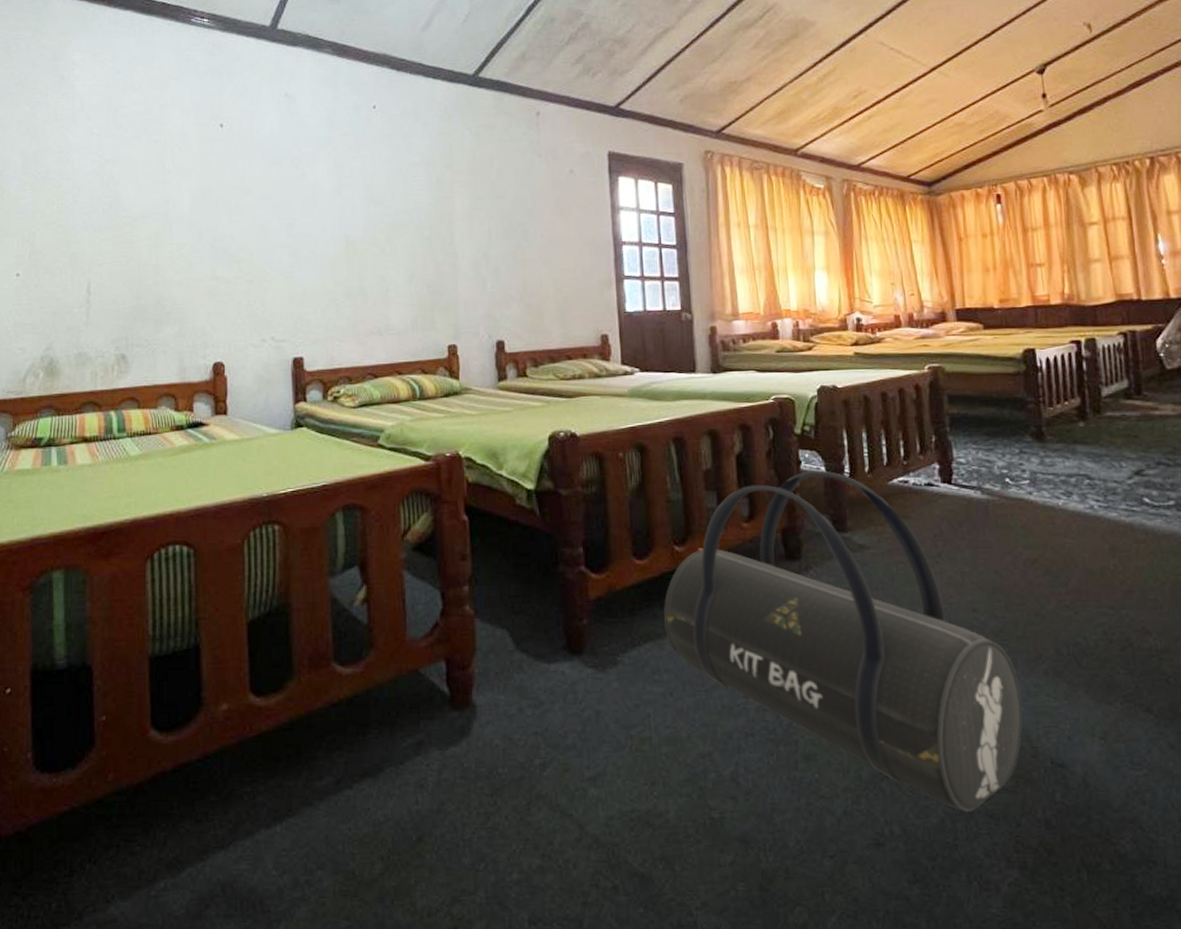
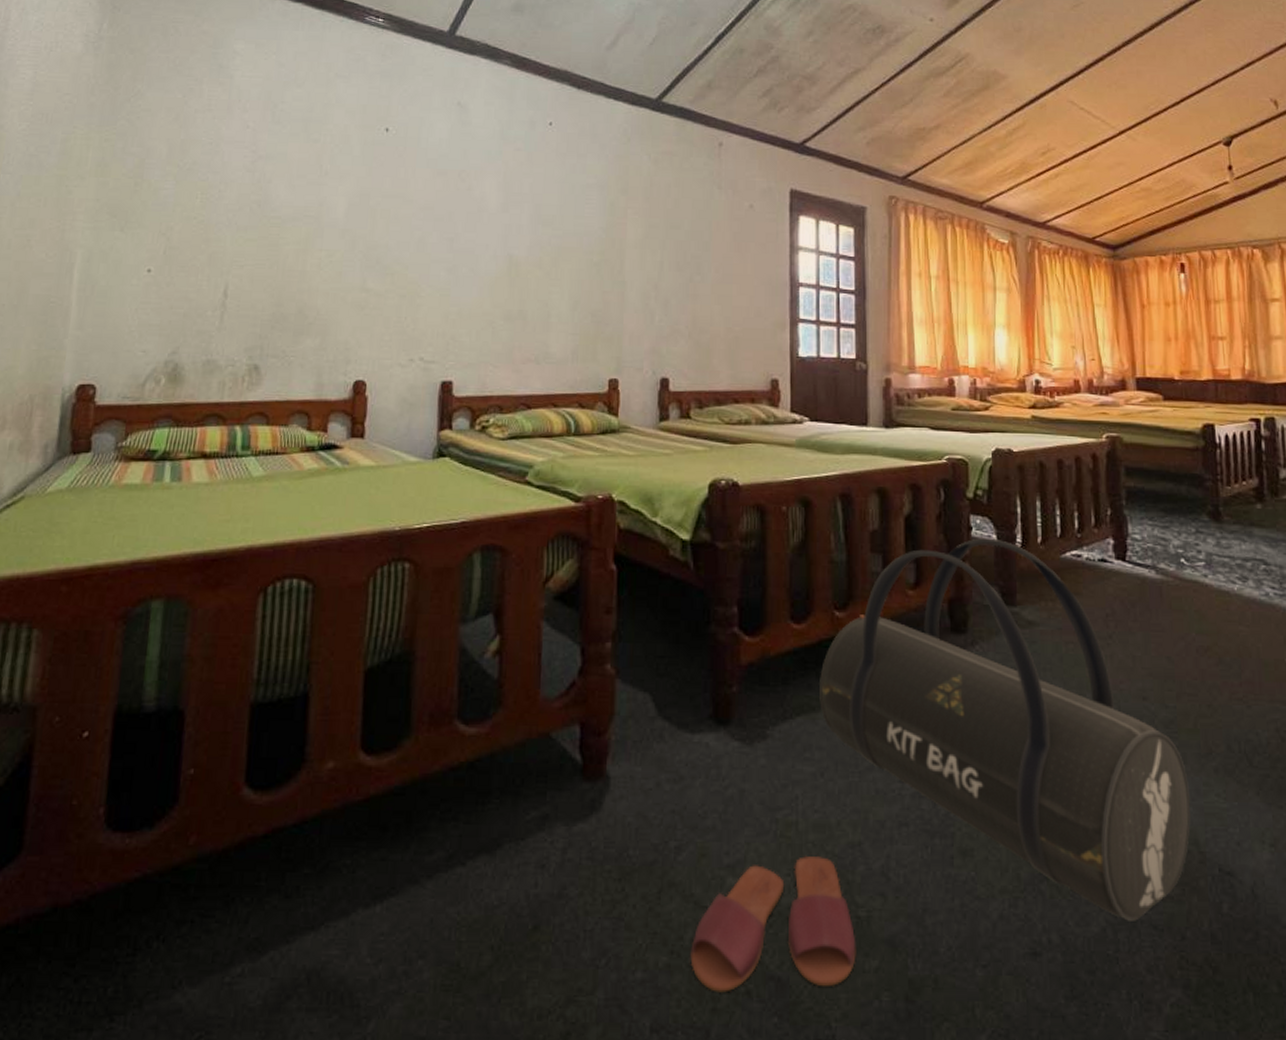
slippers: none [560,767,712,889] -> present [690,856,856,993]

